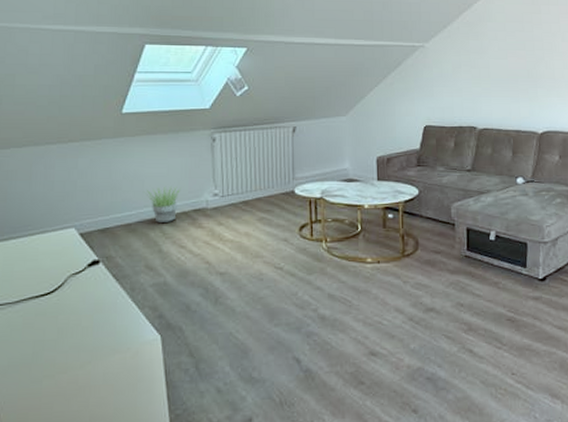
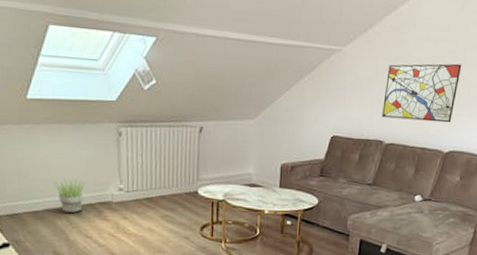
wall art: none [471,50,542,105] -> present [382,63,462,123]

